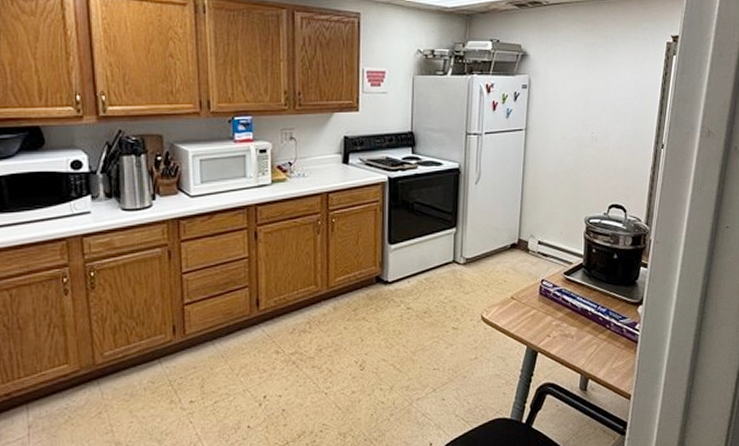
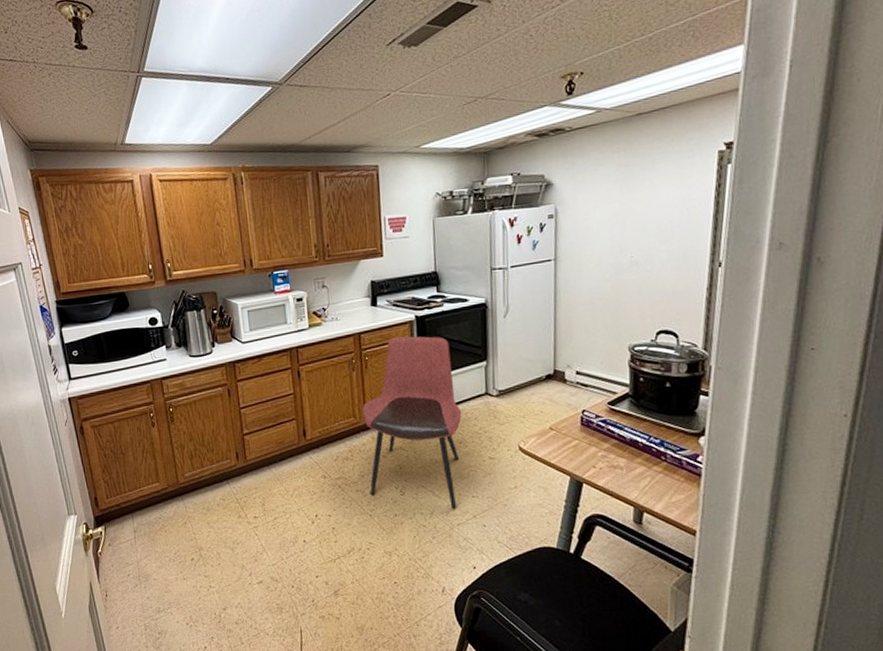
dining chair: none [325,197,429,383] -> present [362,336,462,509]

